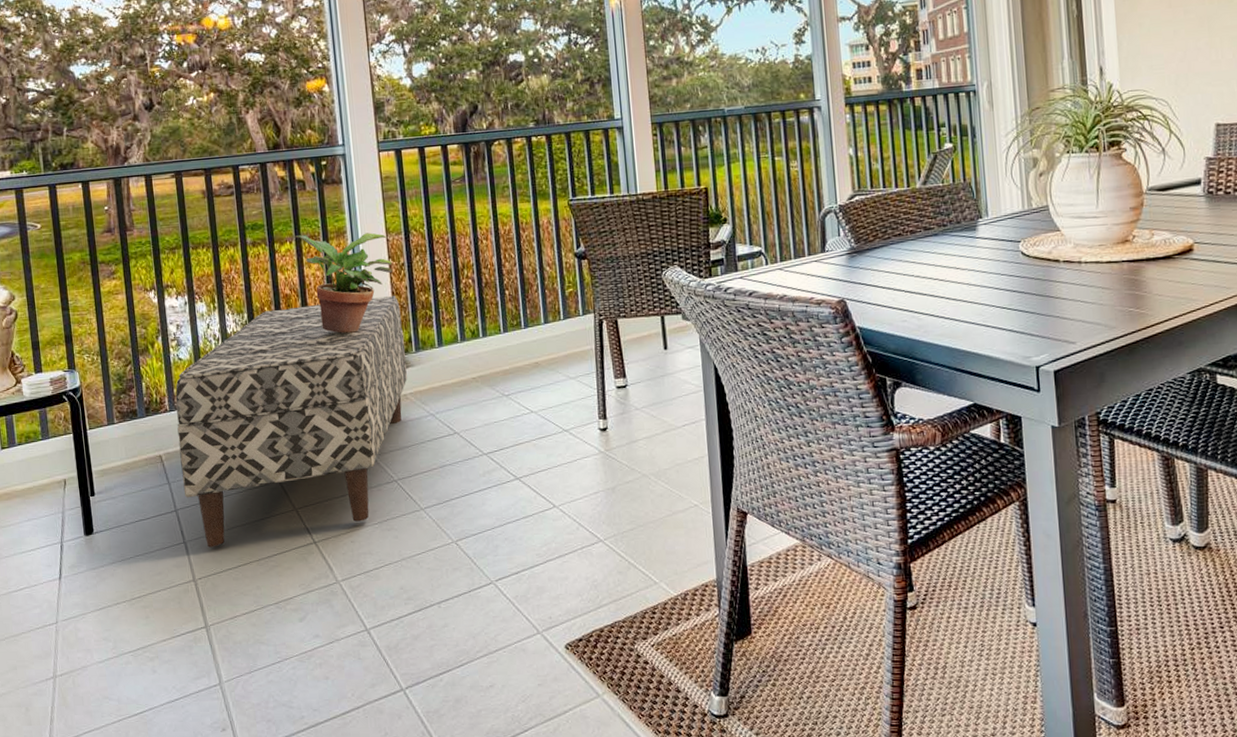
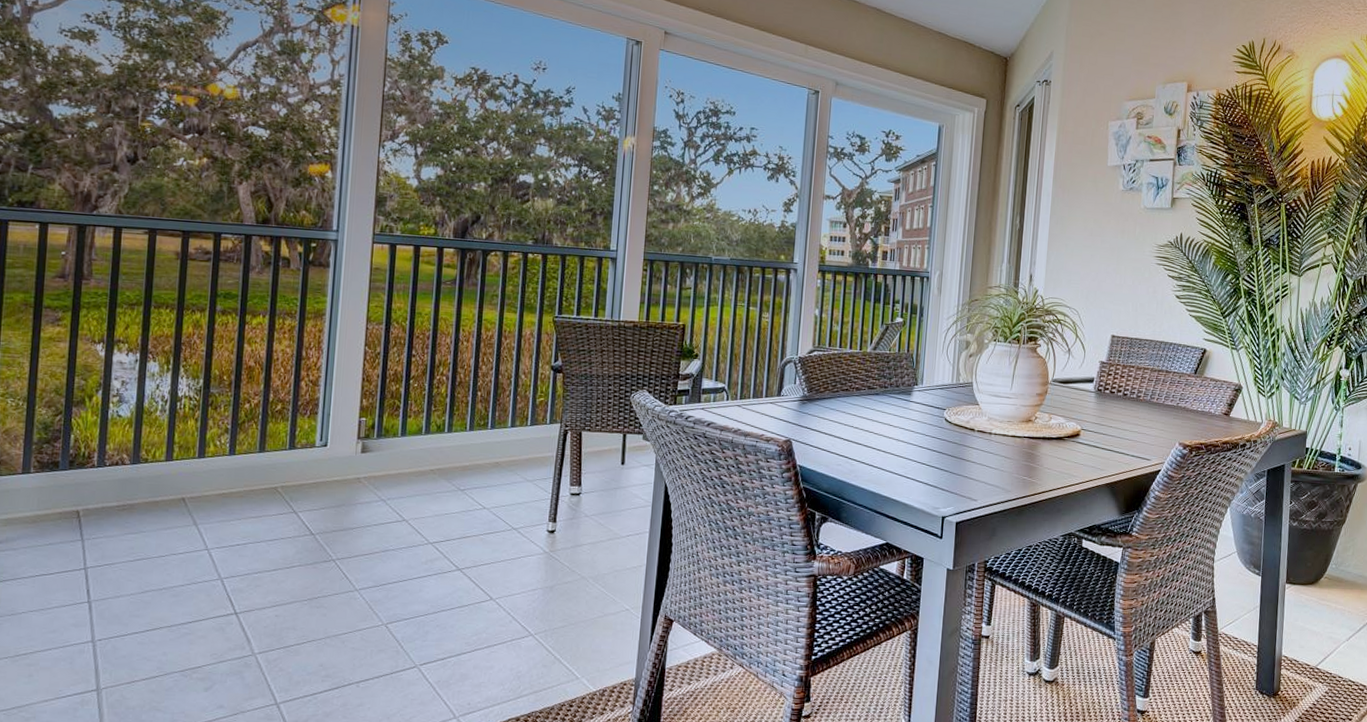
bench: present [175,295,407,548] -> none [98,379,369,610]
potted plant: present [295,232,393,334] -> none [270,311,368,412]

